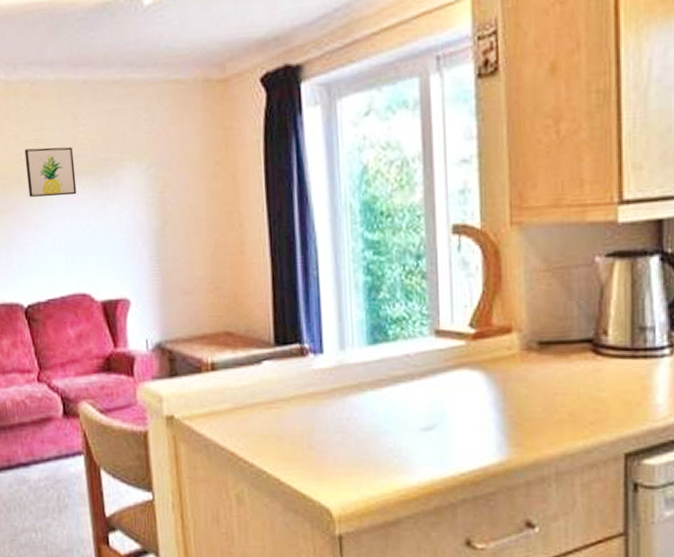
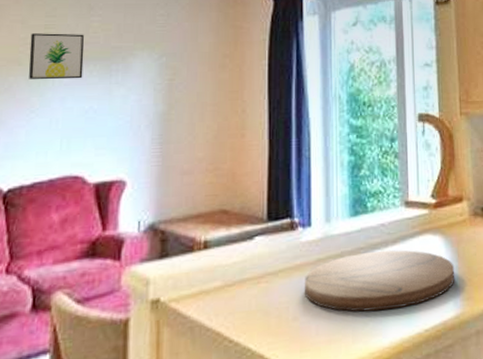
cutting board: none [318,385,500,448] -> present [304,250,455,312]

